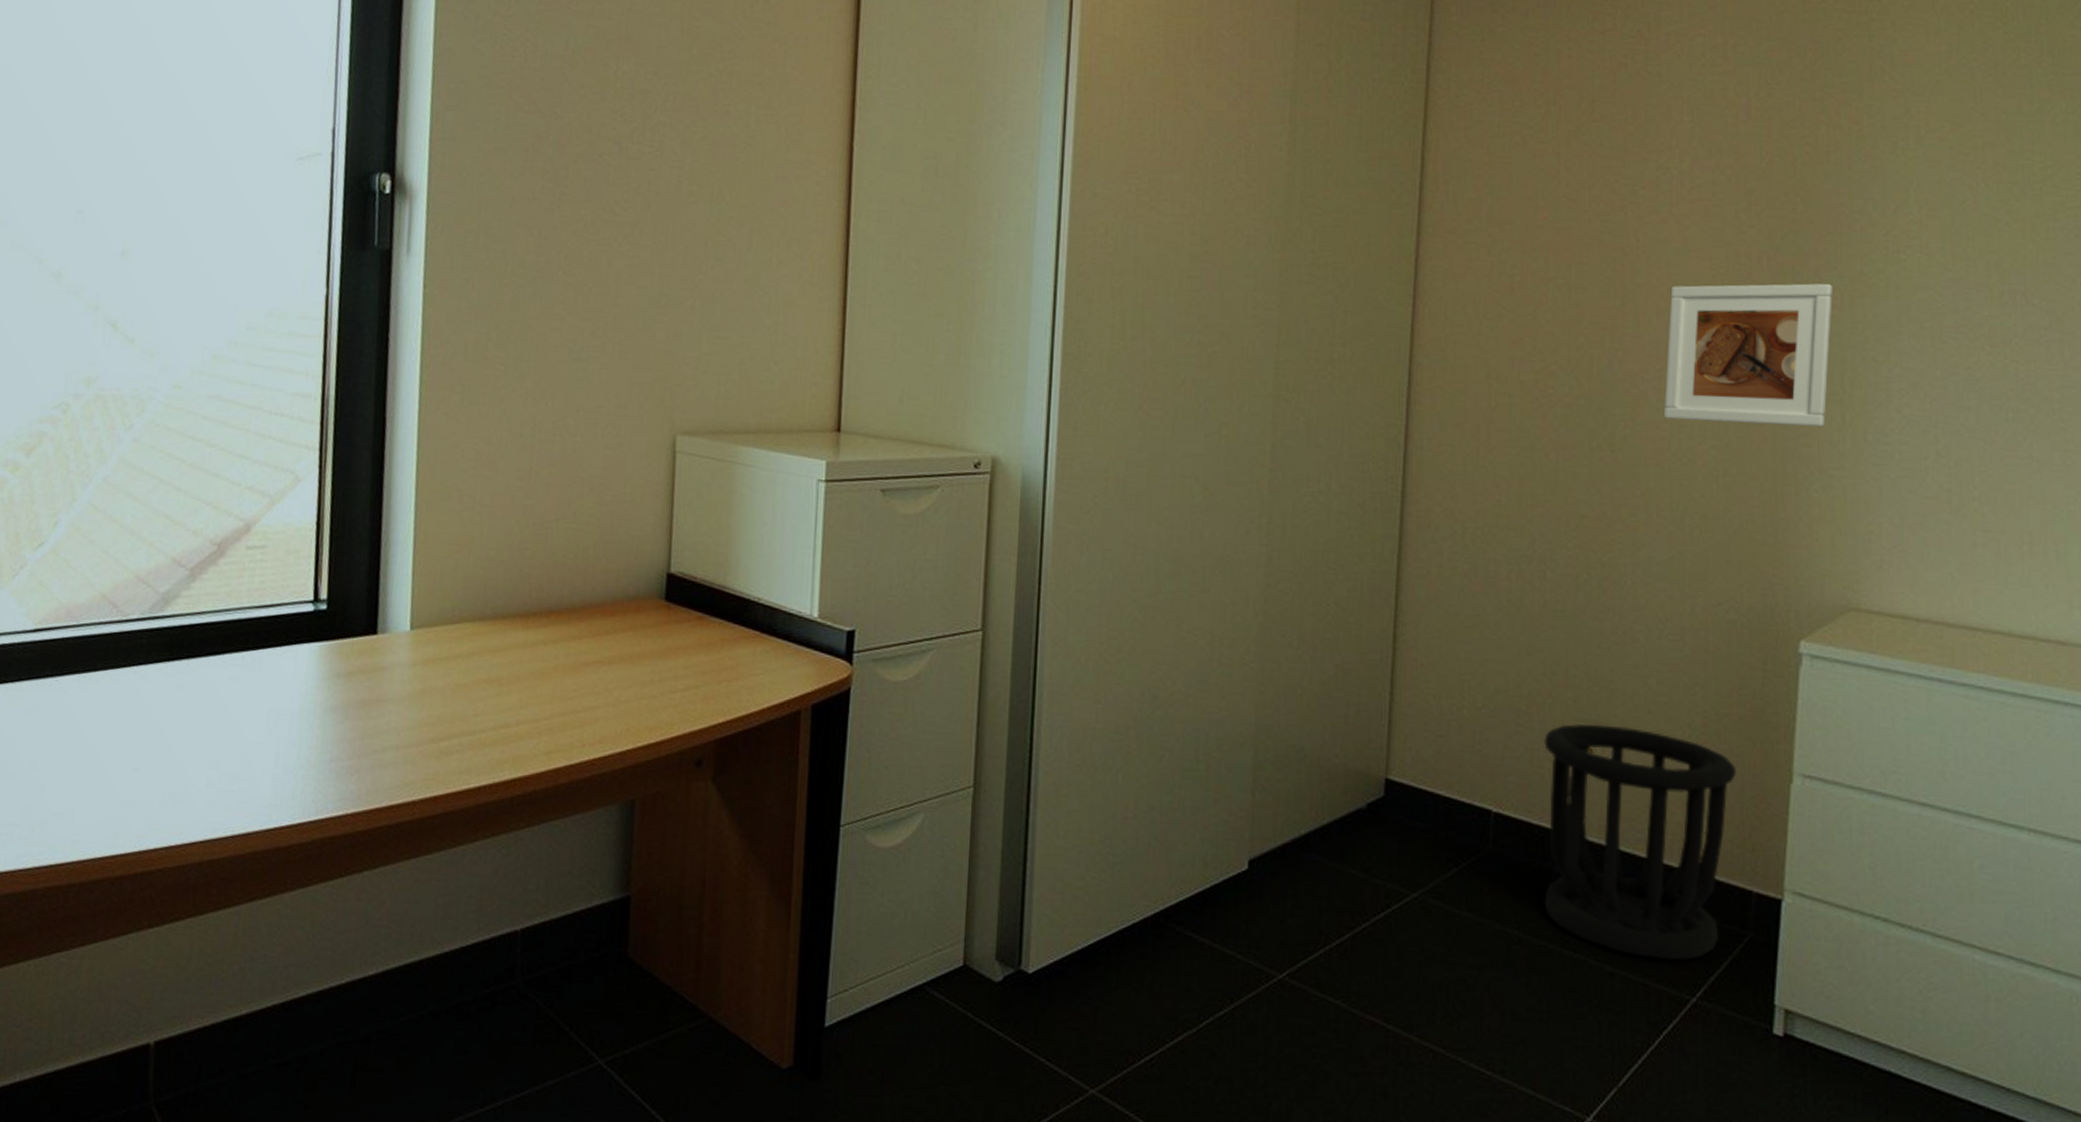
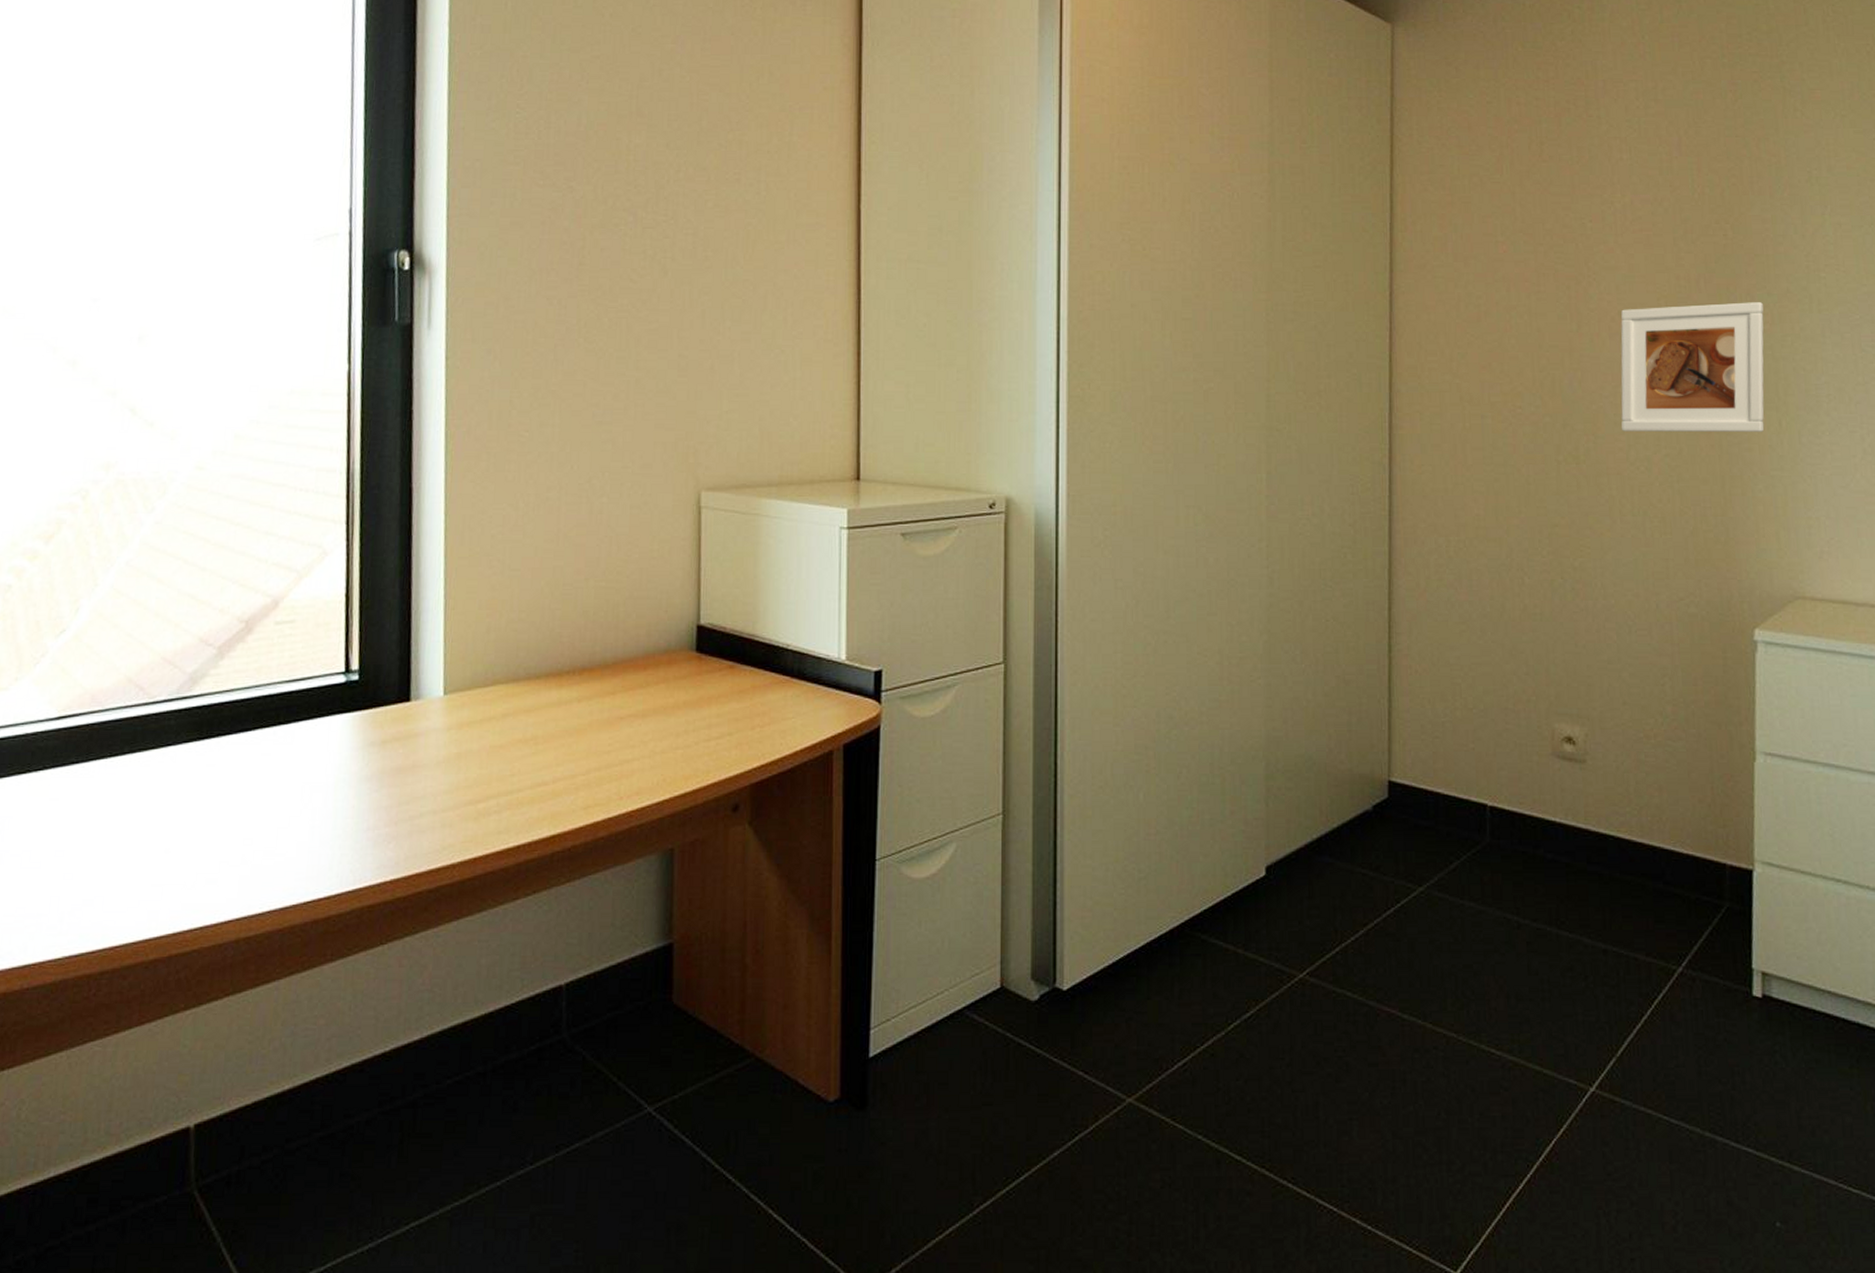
wastebasket: present [1544,723,1736,961] -> none [1531,717,1705,934]

